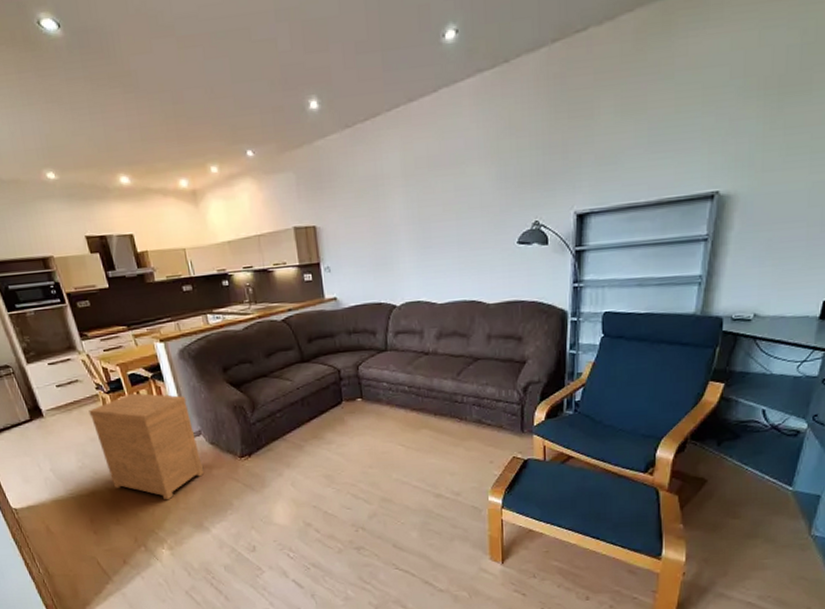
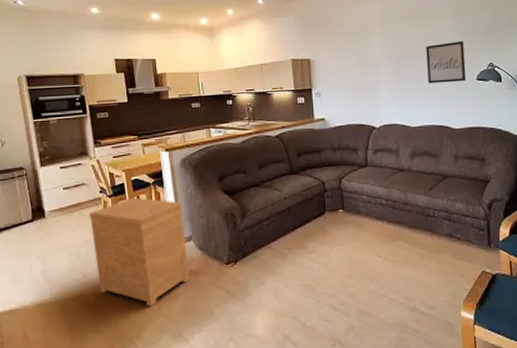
wall art: none [456,193,506,251] -> present [426,40,467,84]

